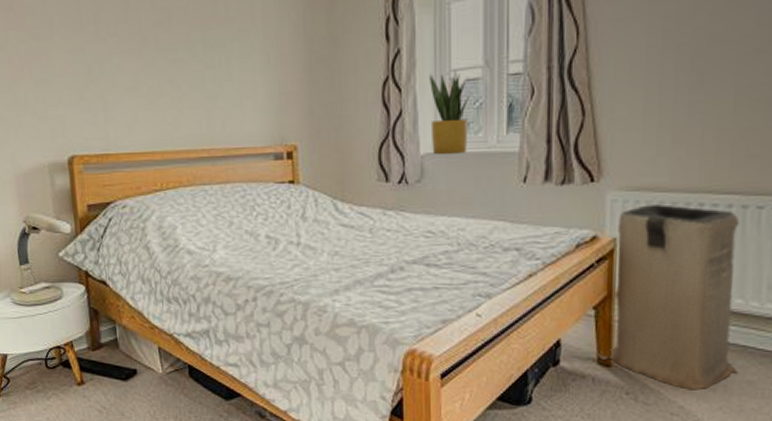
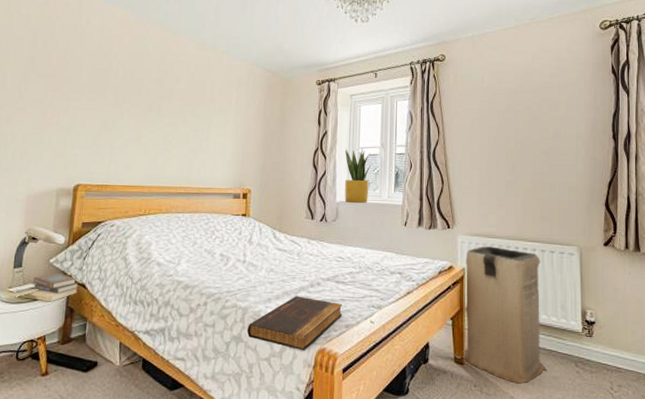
books: none [31,268,98,303] -> present [17,272,78,302]
book: none [312,285,437,354] -> present [247,296,343,351]

